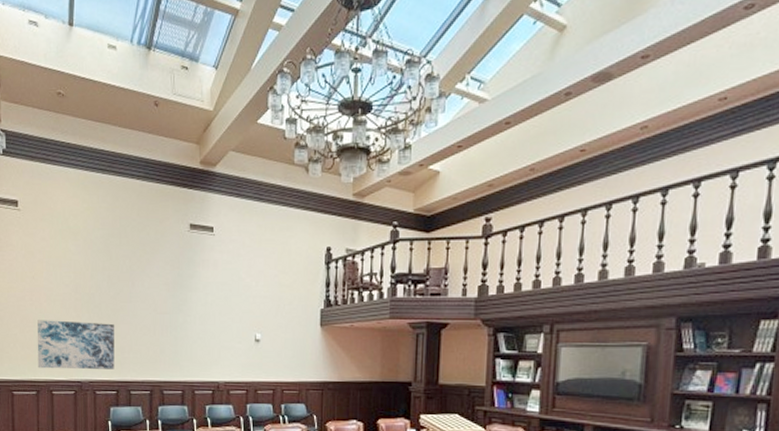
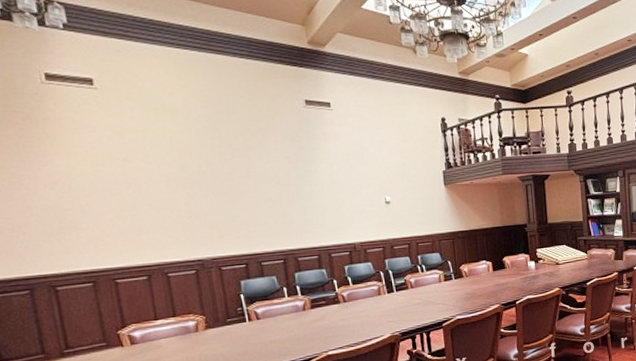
wall art: present [37,320,115,369] -> none [138,199,240,253]

